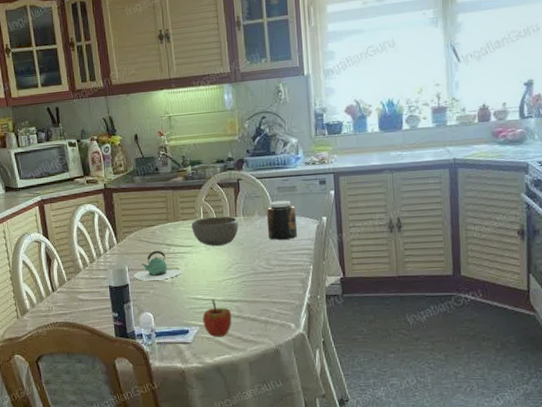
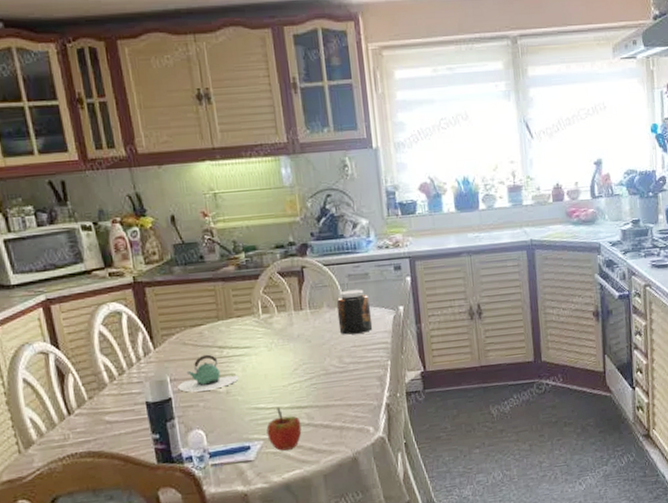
bowl: present [191,216,239,246] -> none [248,310,305,346]

